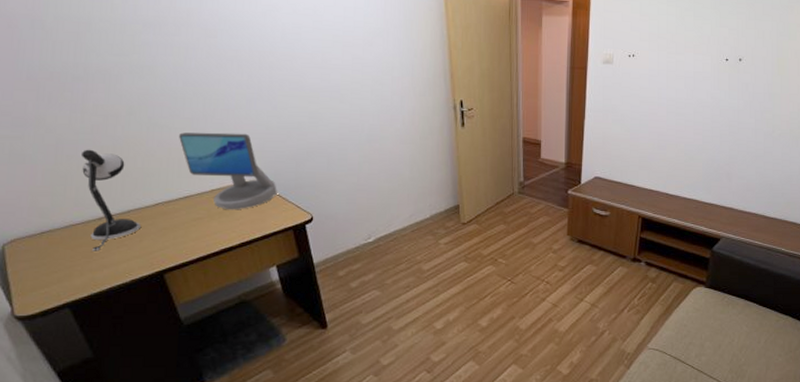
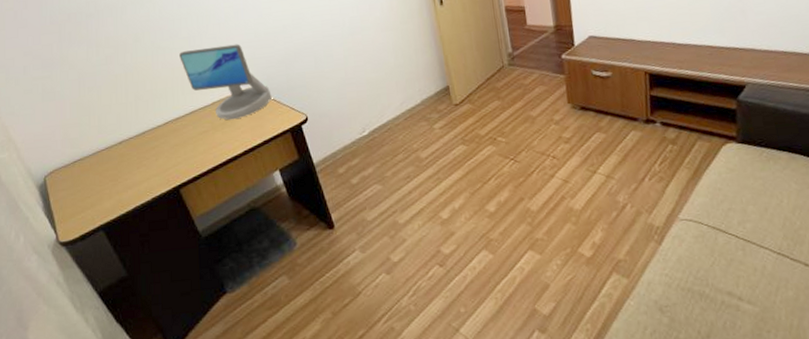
desk lamp: present [80,149,141,251] -> none [99,79,155,174]

